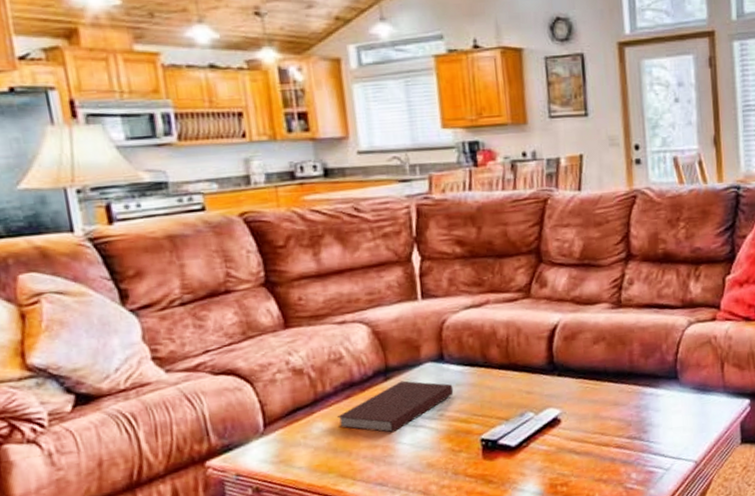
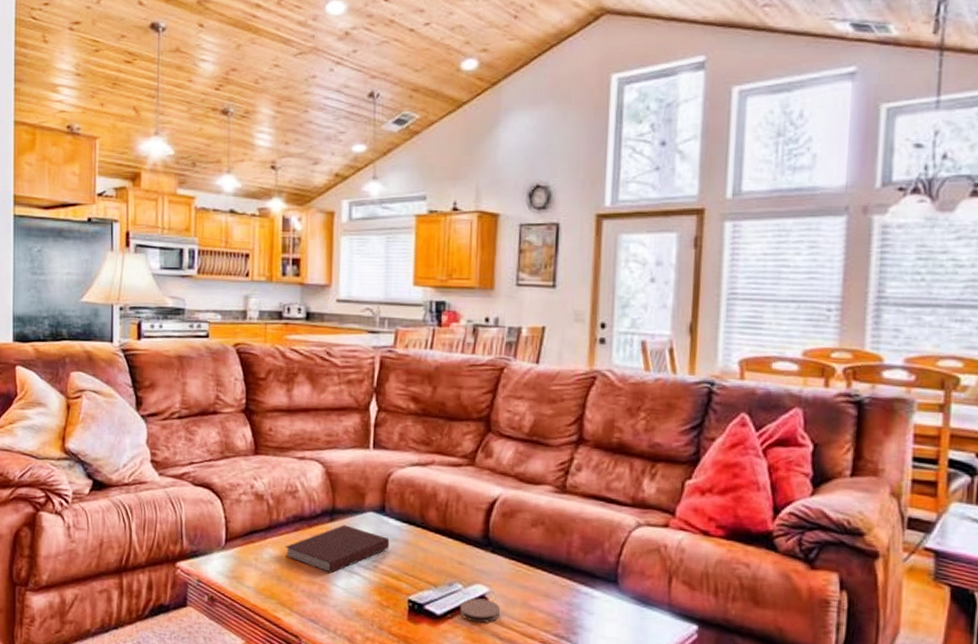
coaster: none [534,420,575,445] -> present [459,598,501,624]

